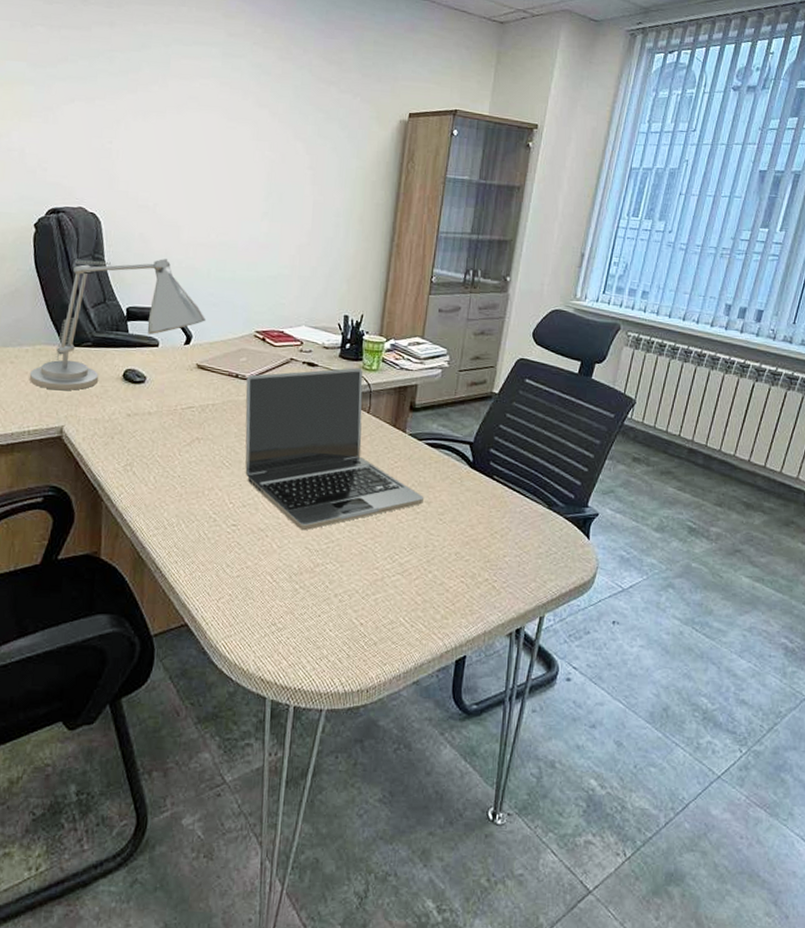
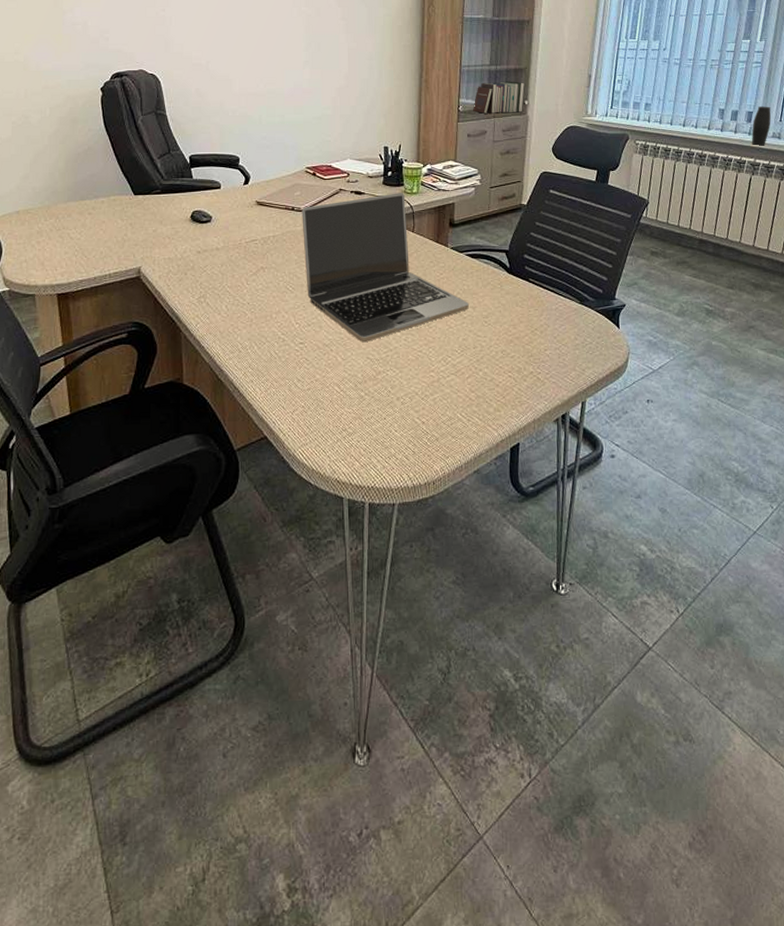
desk lamp: present [29,259,207,391] -> none [106,110,262,235]
books: none [448,252,509,290] -> present [473,81,526,115]
vase: none [758,305,785,350] -> present [751,106,771,146]

